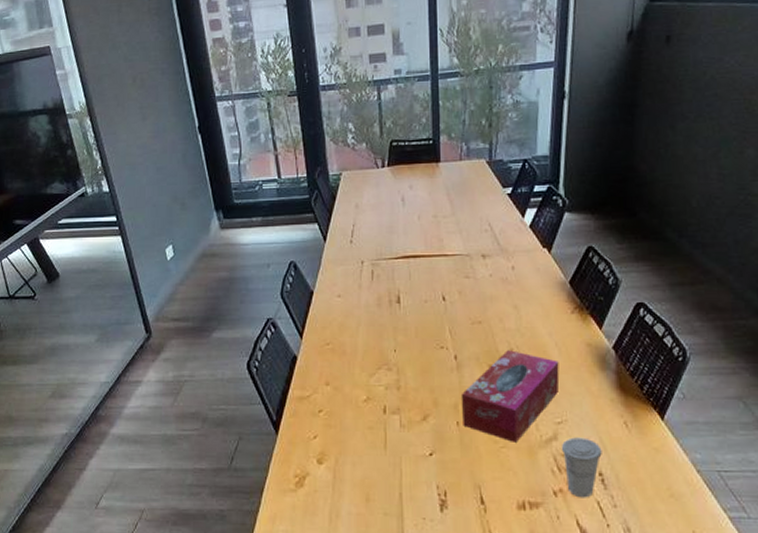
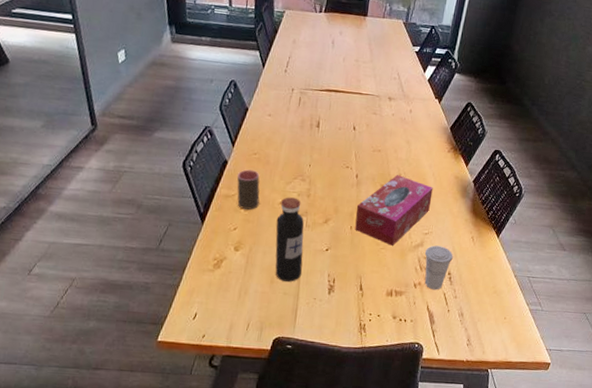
cup: none [309,364,340,412] -> present [237,169,260,210]
water bottle: none [363,392,402,498] -> present [275,197,304,282]

